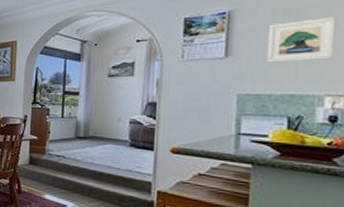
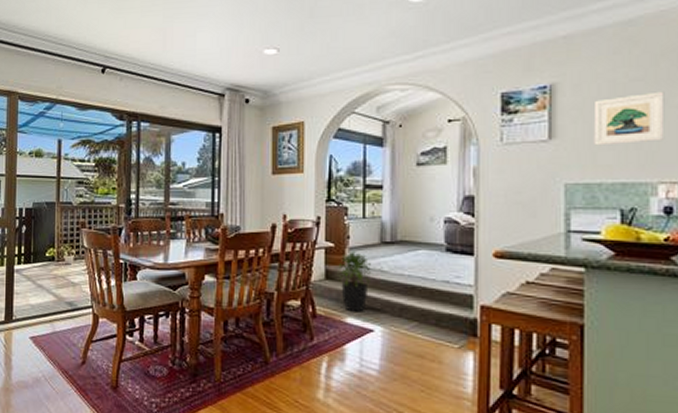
potted plant: none [39,143,69,191] -> present [338,250,374,312]

